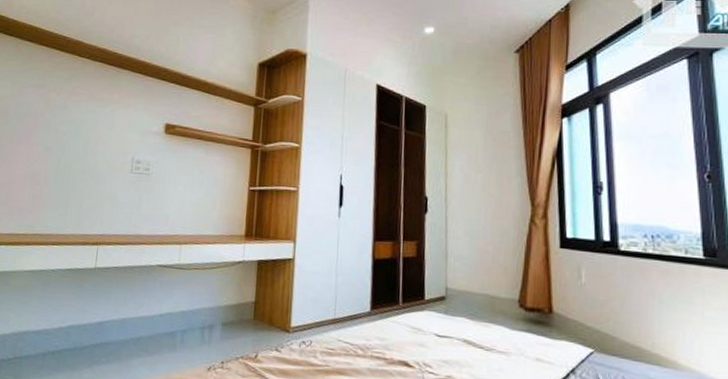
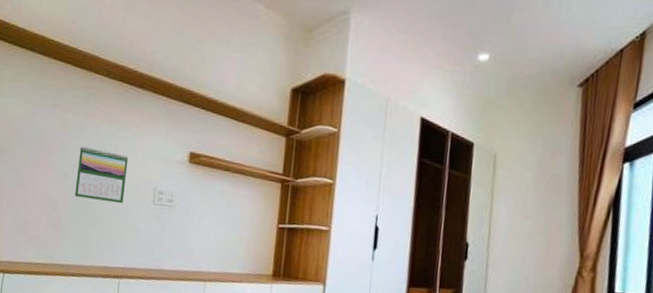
calendar: none [56,122,108,174] -> present [74,146,129,204]

